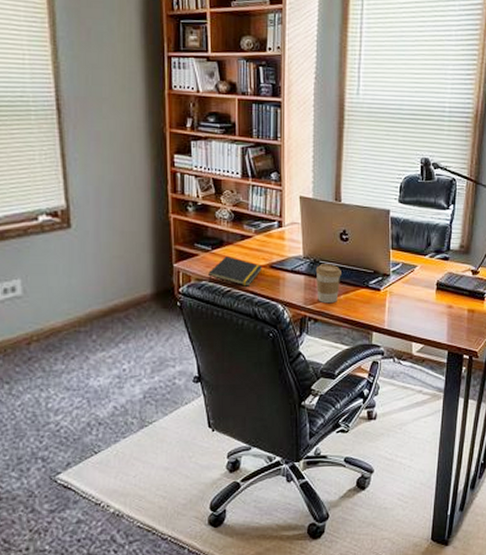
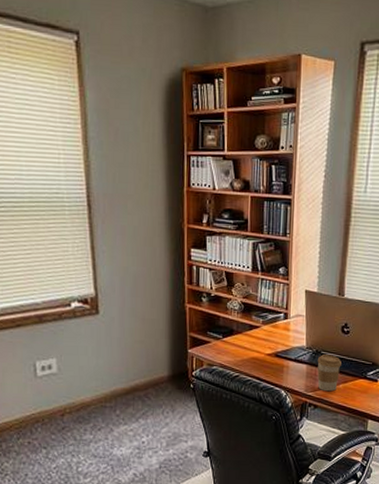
notepad: present [208,257,263,286] -> none [219,344,269,373]

